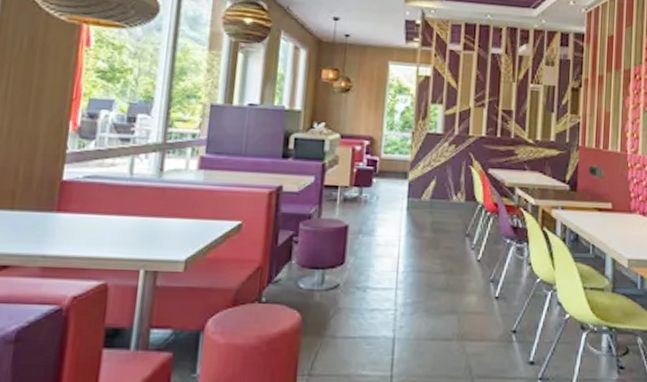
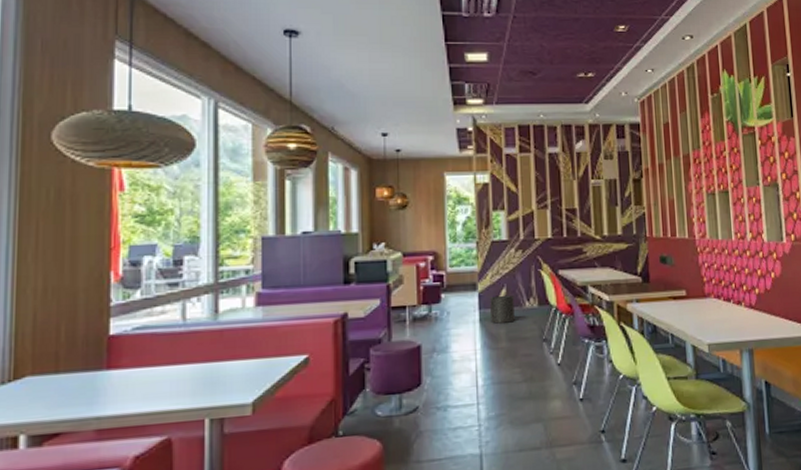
waste bin: none [418,186,442,214] -> present [490,295,515,324]

